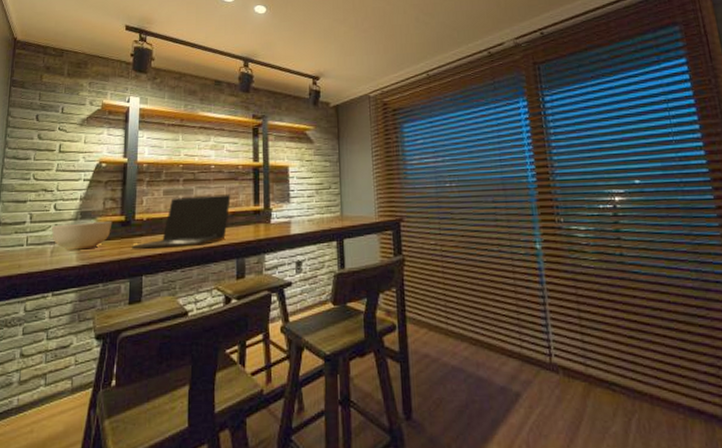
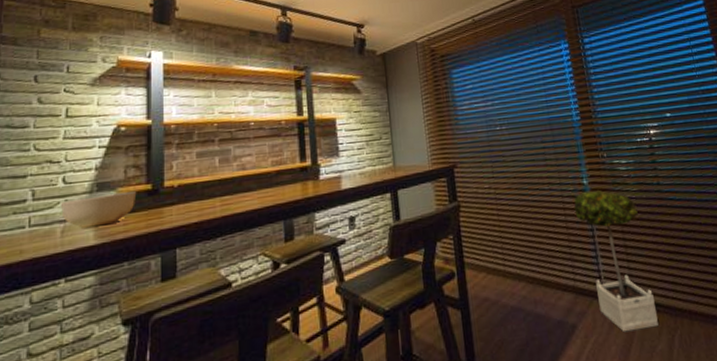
laptop: present [131,194,231,250] -> none [160,152,274,221]
potted tree: none [524,255,613,408] -> present [573,189,659,333]

